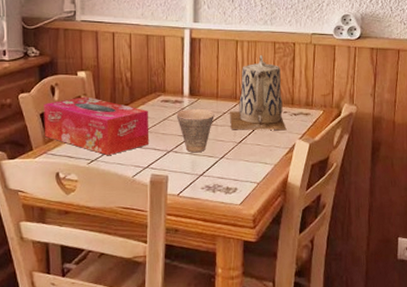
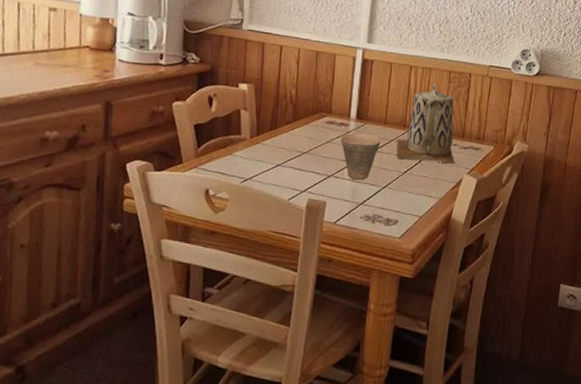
tissue box: present [44,96,148,155] -> none [197,110,311,175]

